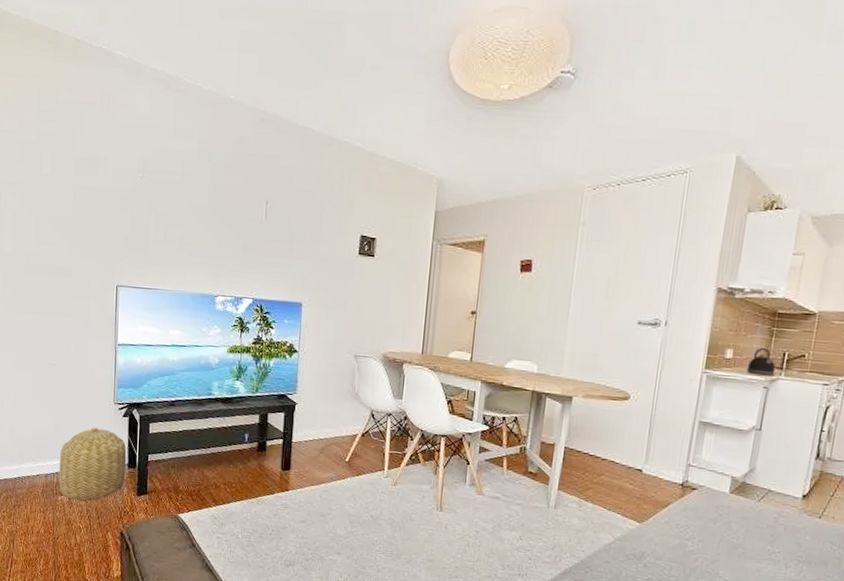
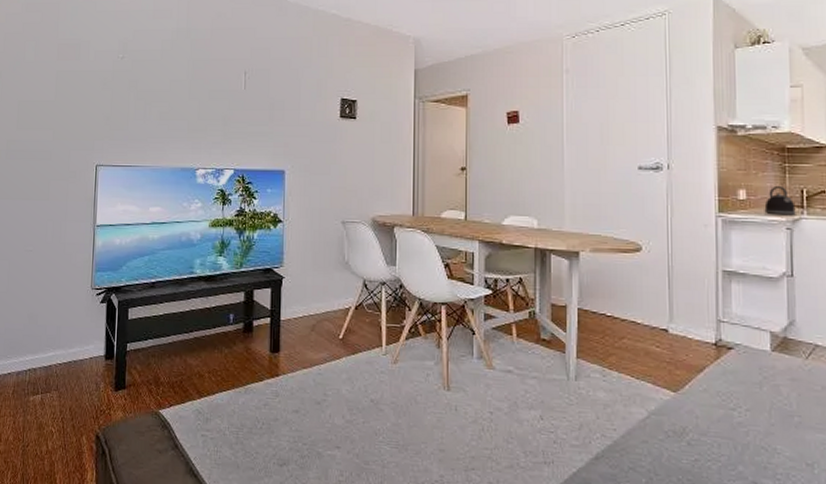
basket: present [59,427,127,501] -> none [31,316,104,400]

